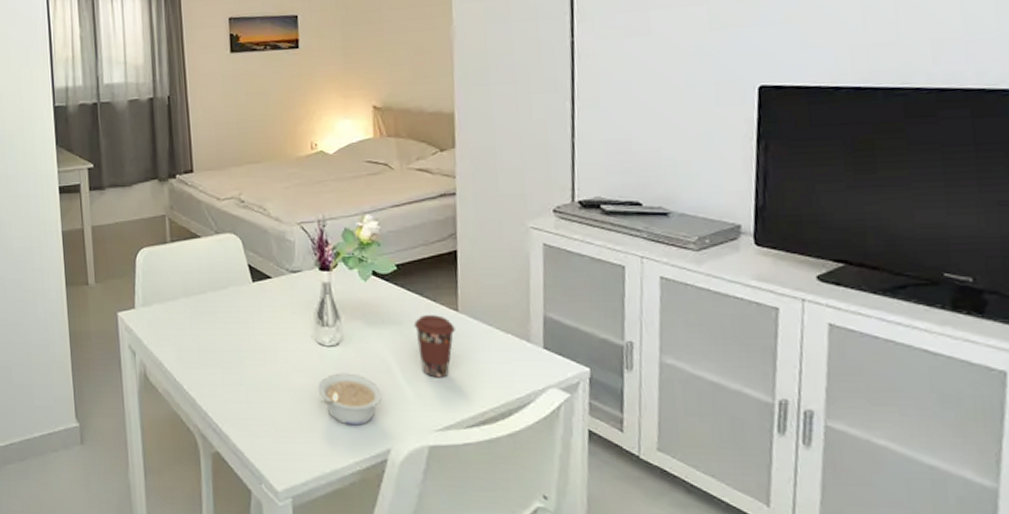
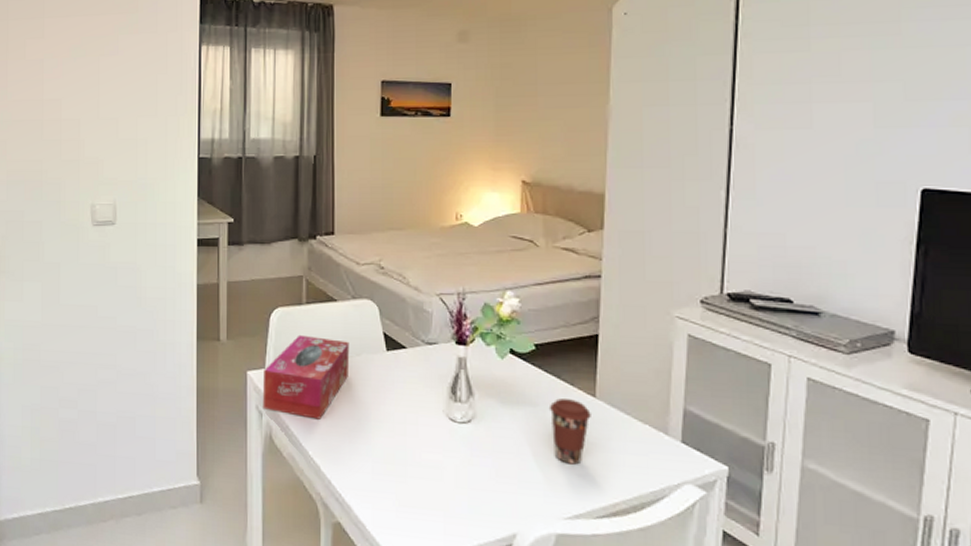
tissue box: none [133,272,217,354] -> present [262,334,350,420]
legume: present [318,373,382,426] -> none [446,450,511,507]

